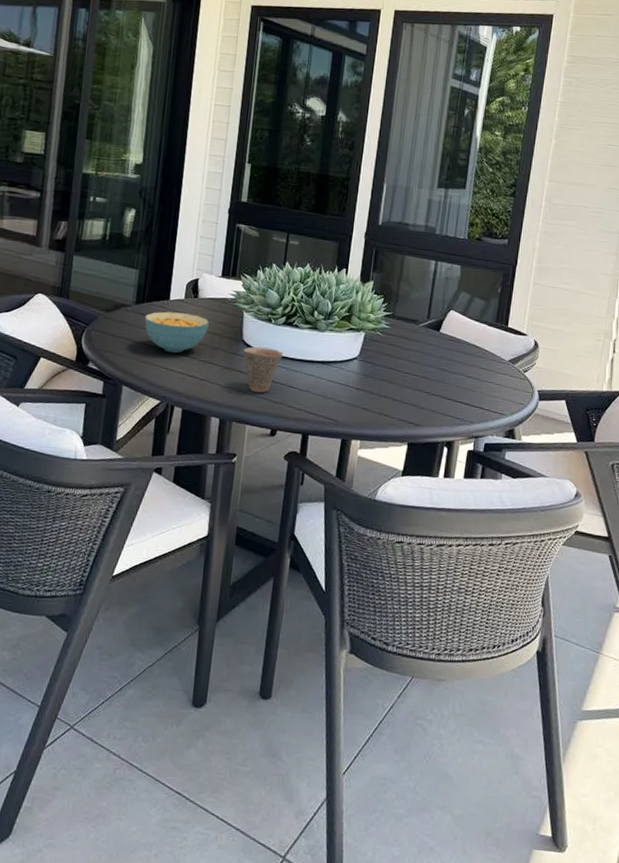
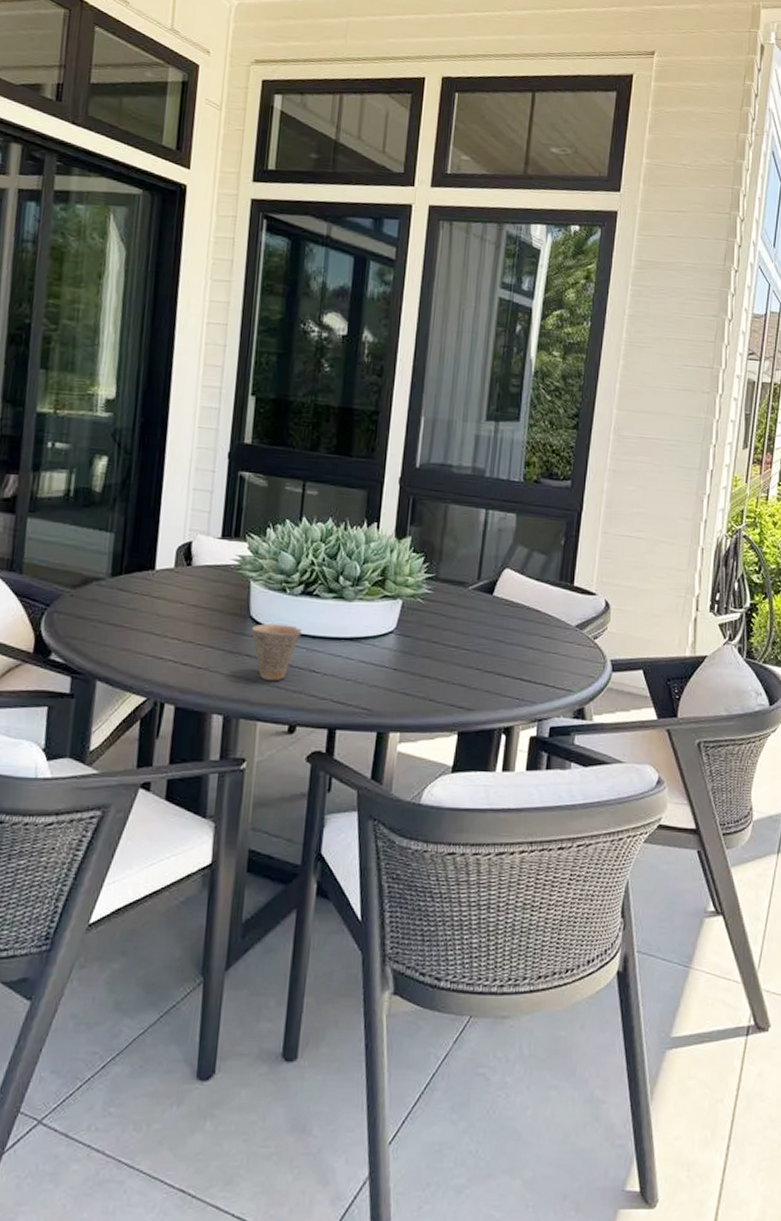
cereal bowl: present [144,311,209,353] -> none [123,584,207,637]

